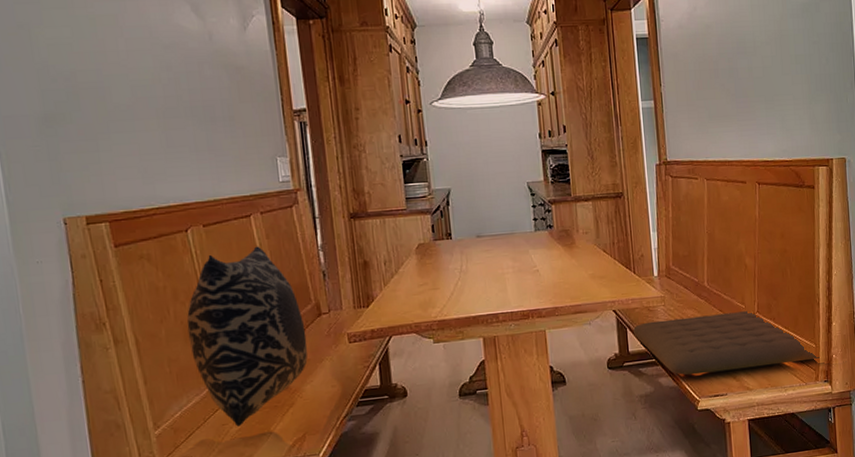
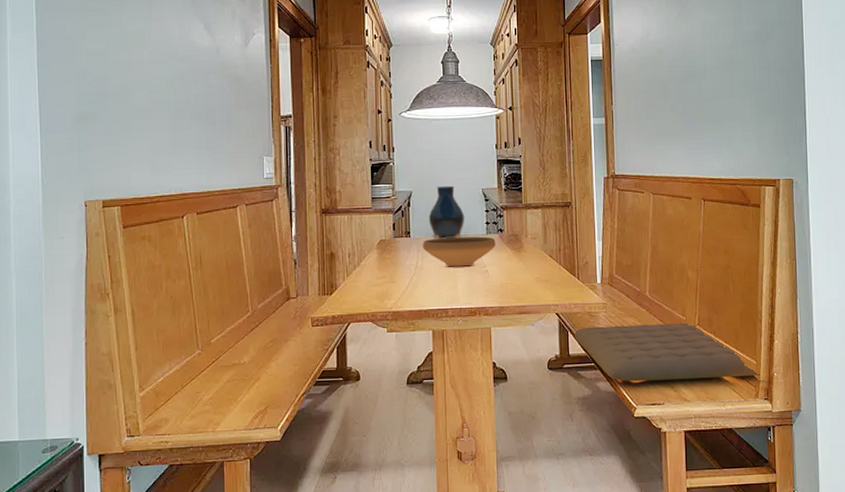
cushion: present [187,246,308,427] -> none [175,234,276,395]
bowl: none [466,233,546,269] -> present [423,236,496,267]
vase: none [470,180,510,241] -> present [428,185,464,240]

